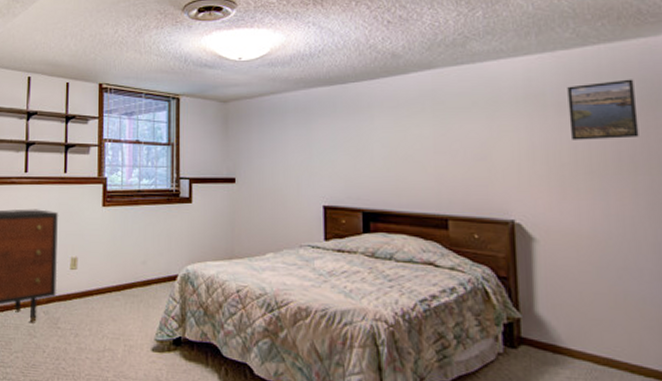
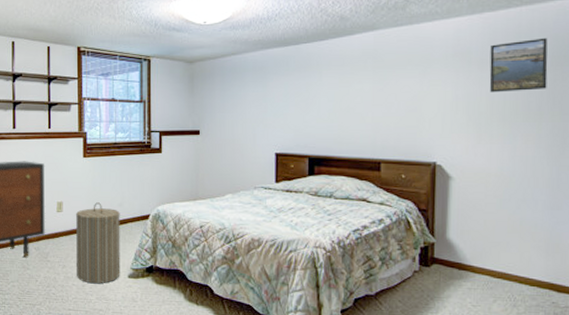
laundry hamper: none [91,259,143,358] -> present [76,202,120,284]

